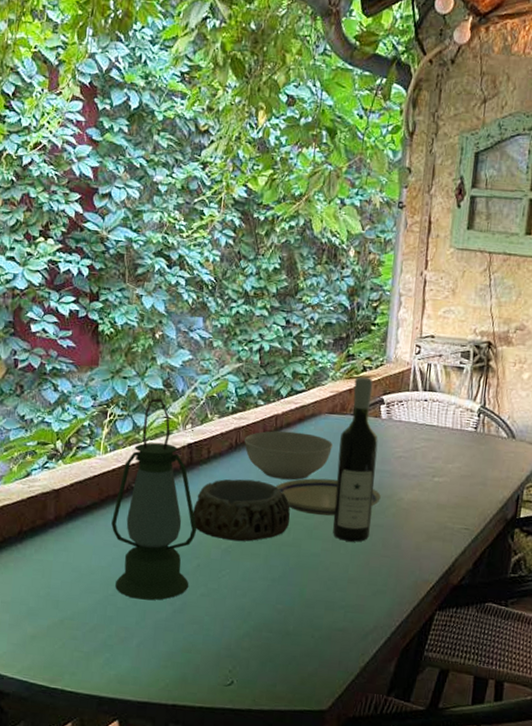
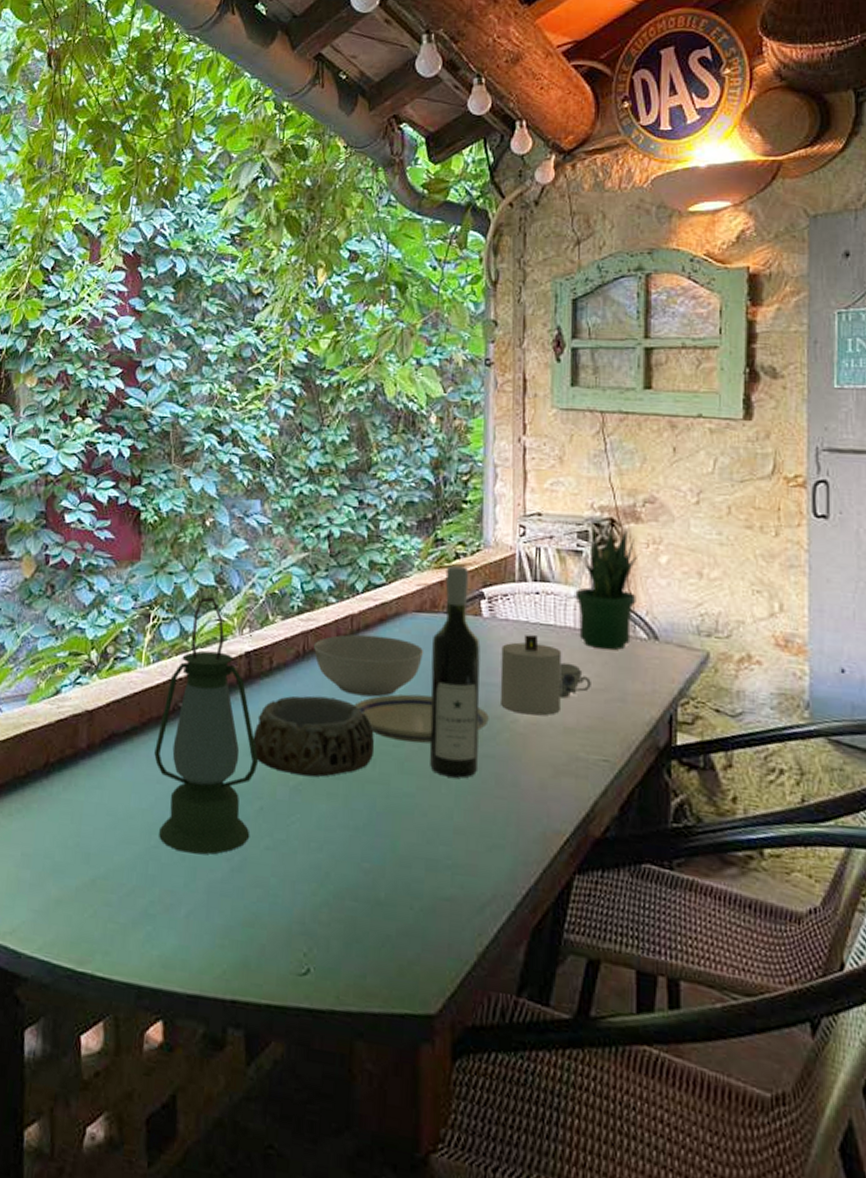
candle: none [390,433,441,495] -> present [500,635,562,716]
teacup: none [436,455,461,482] -> present [559,662,591,699]
planter: none [455,348,509,446] -> present [575,526,641,650]

